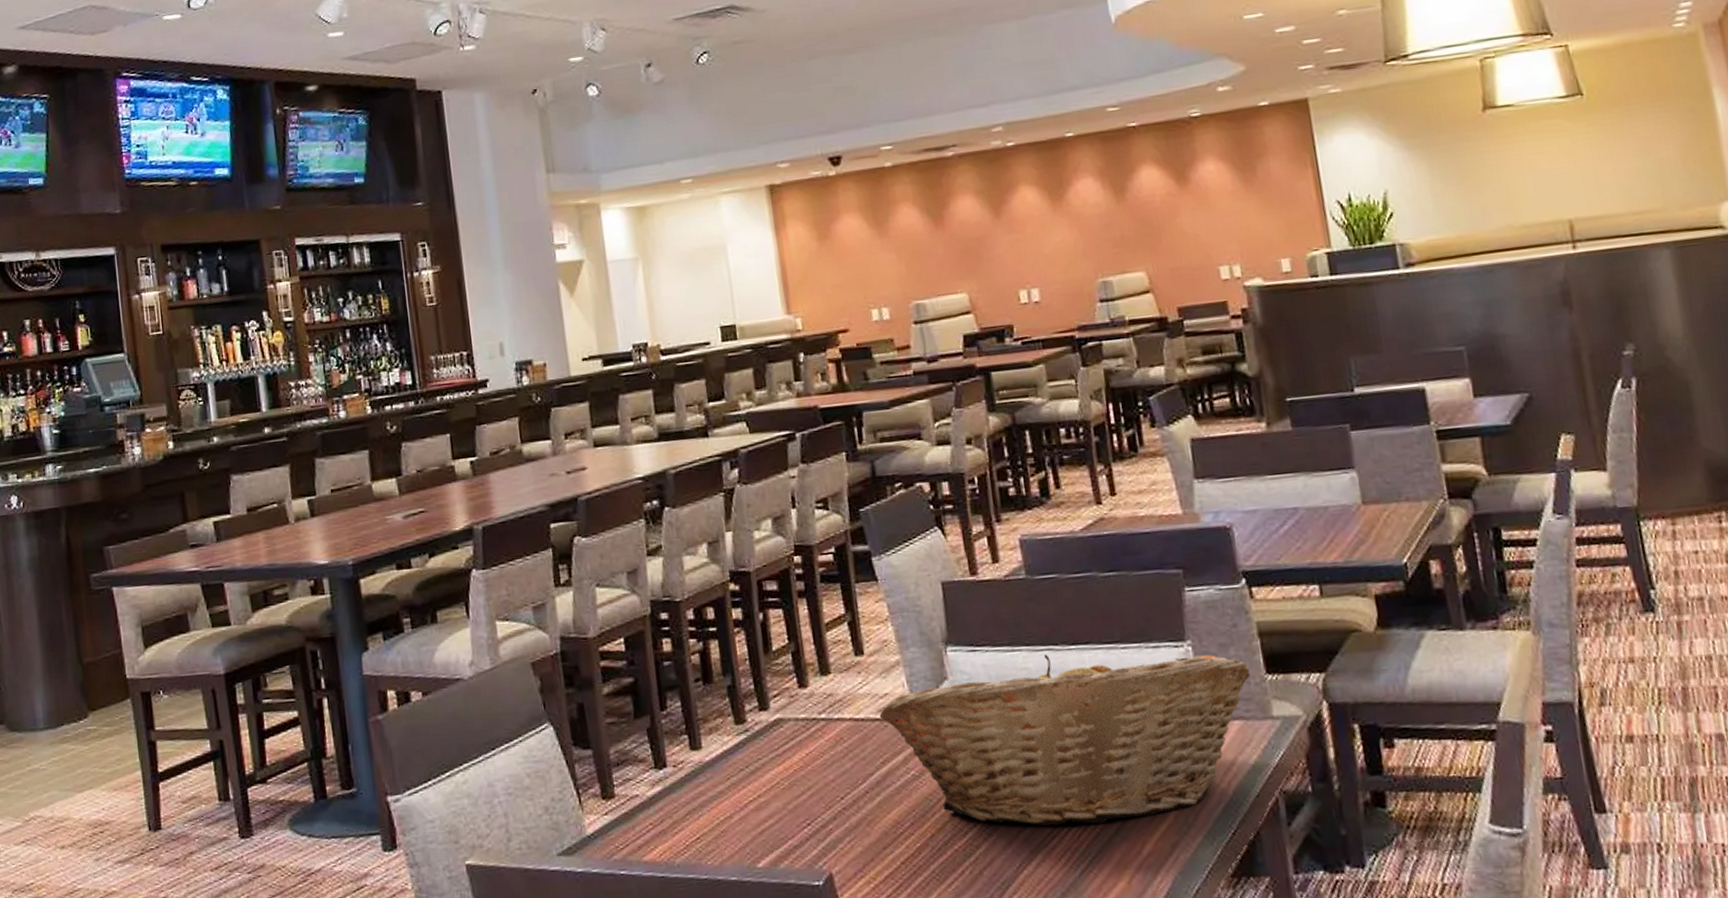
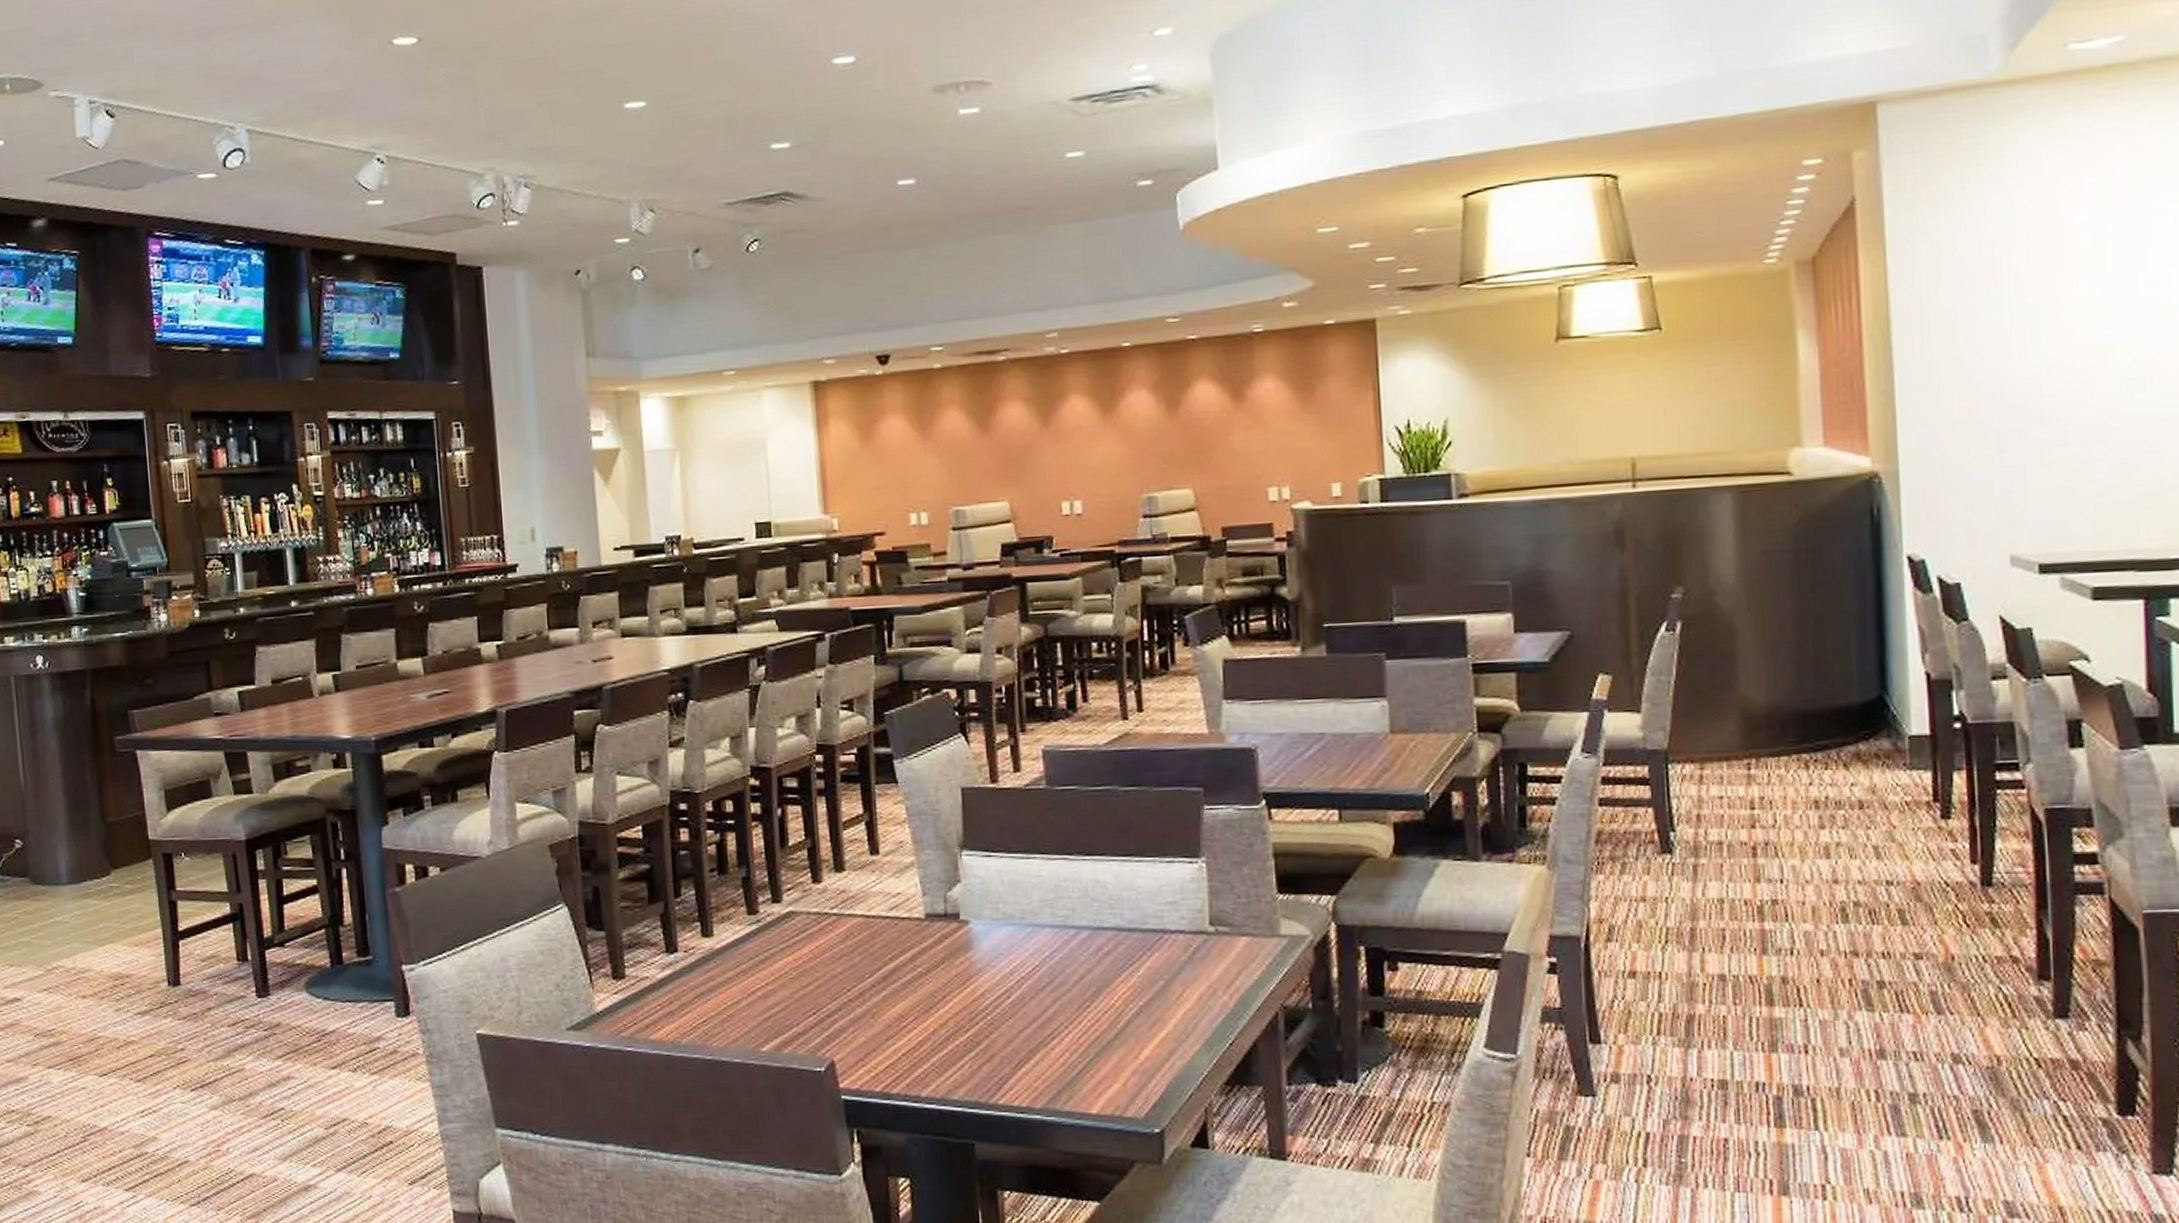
fruit basket: present [879,654,1251,827] -> none [890,863,1262,1028]

